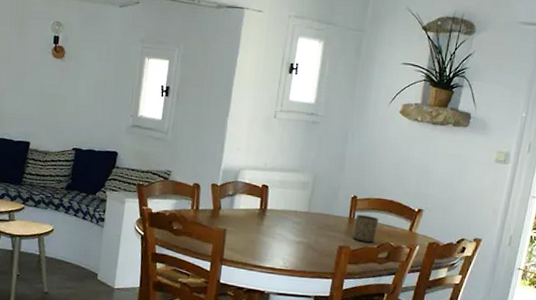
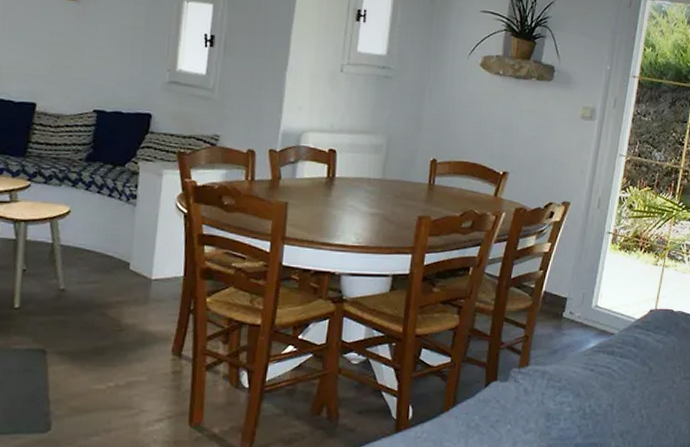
cup: present [353,214,379,243] -> none [433,180,461,211]

